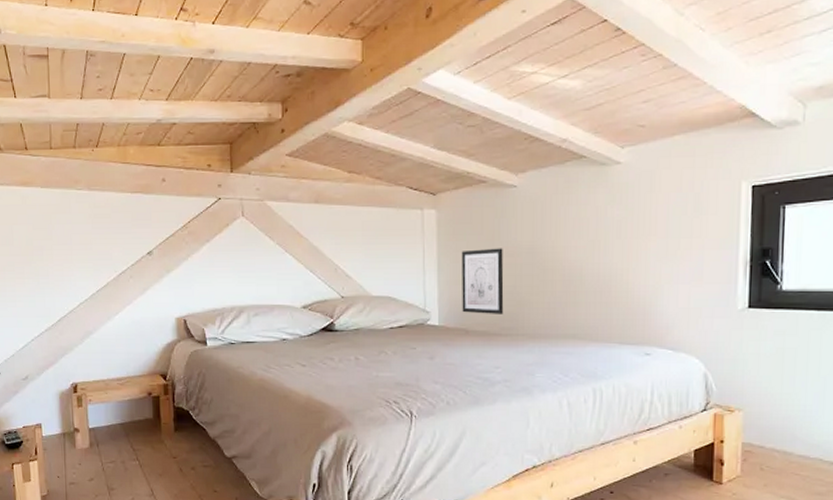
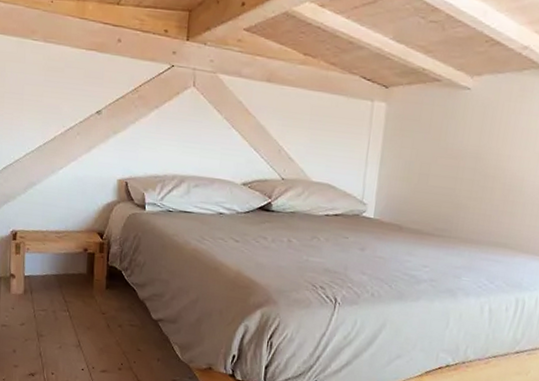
wall art: present [461,248,504,314] -> none [398,147,448,215]

